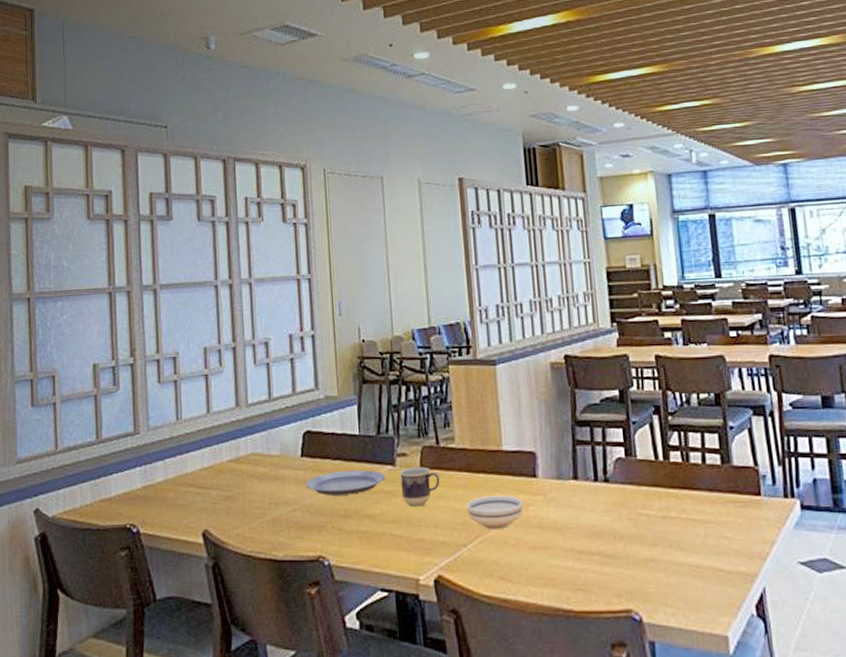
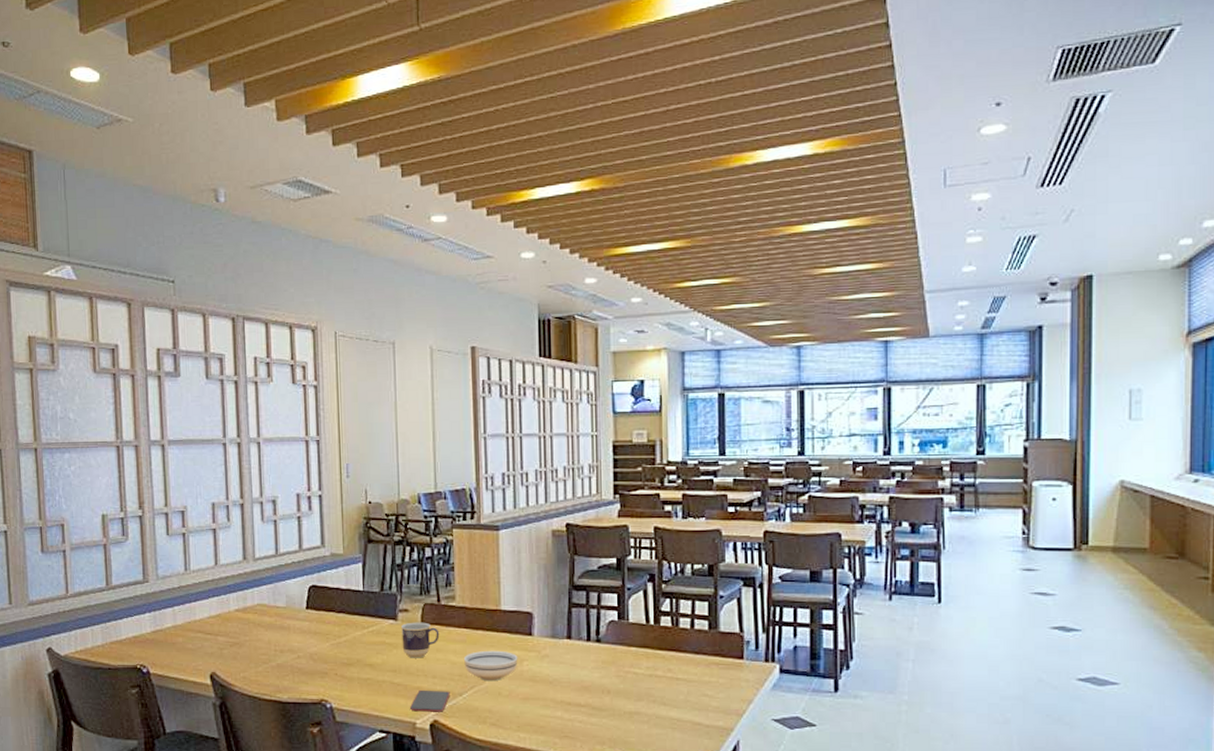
plate: present [306,470,386,495] -> none [310,623,388,645]
smartphone: none [412,541,454,567] -> present [410,689,450,712]

